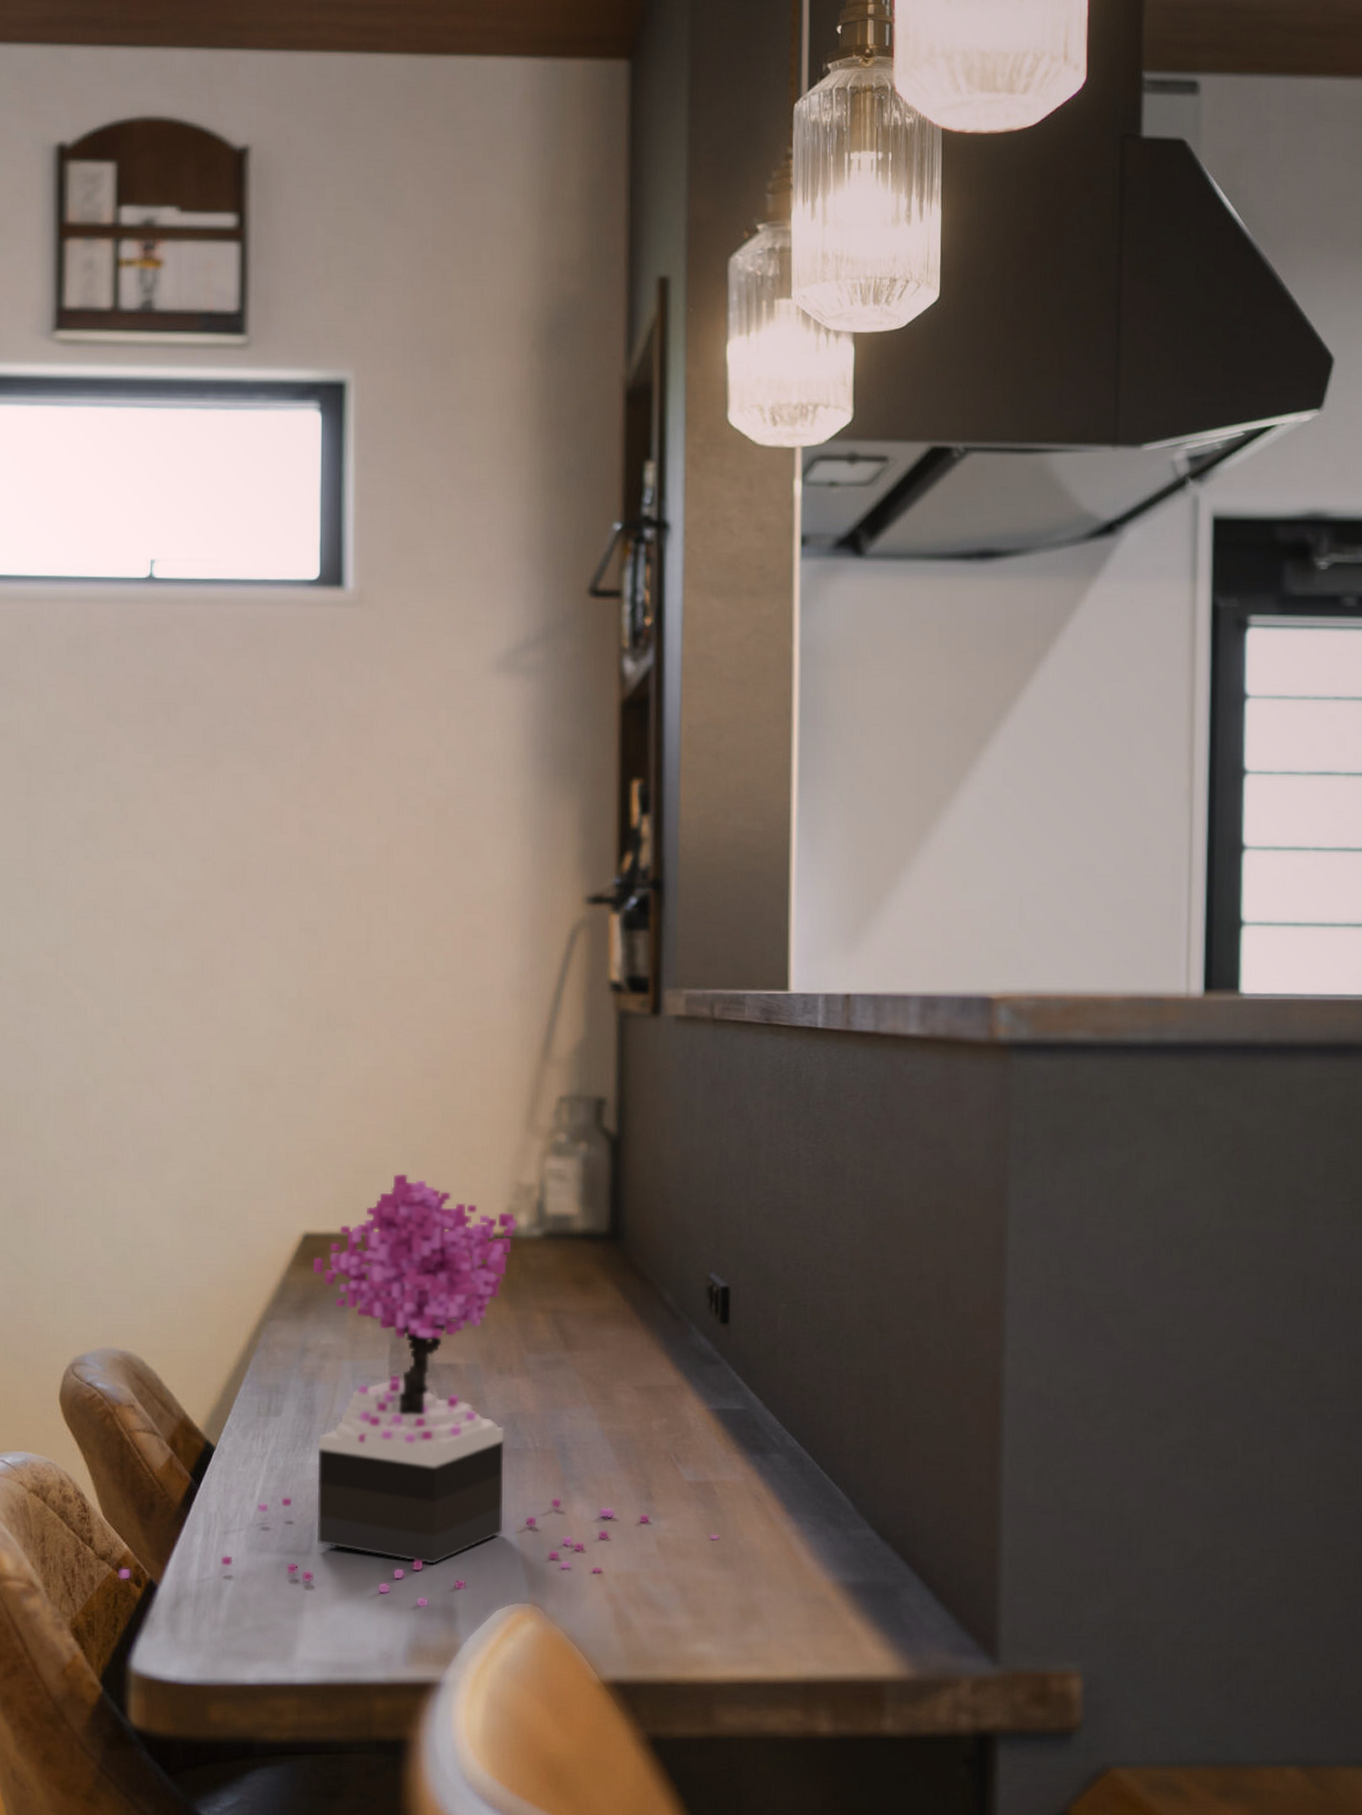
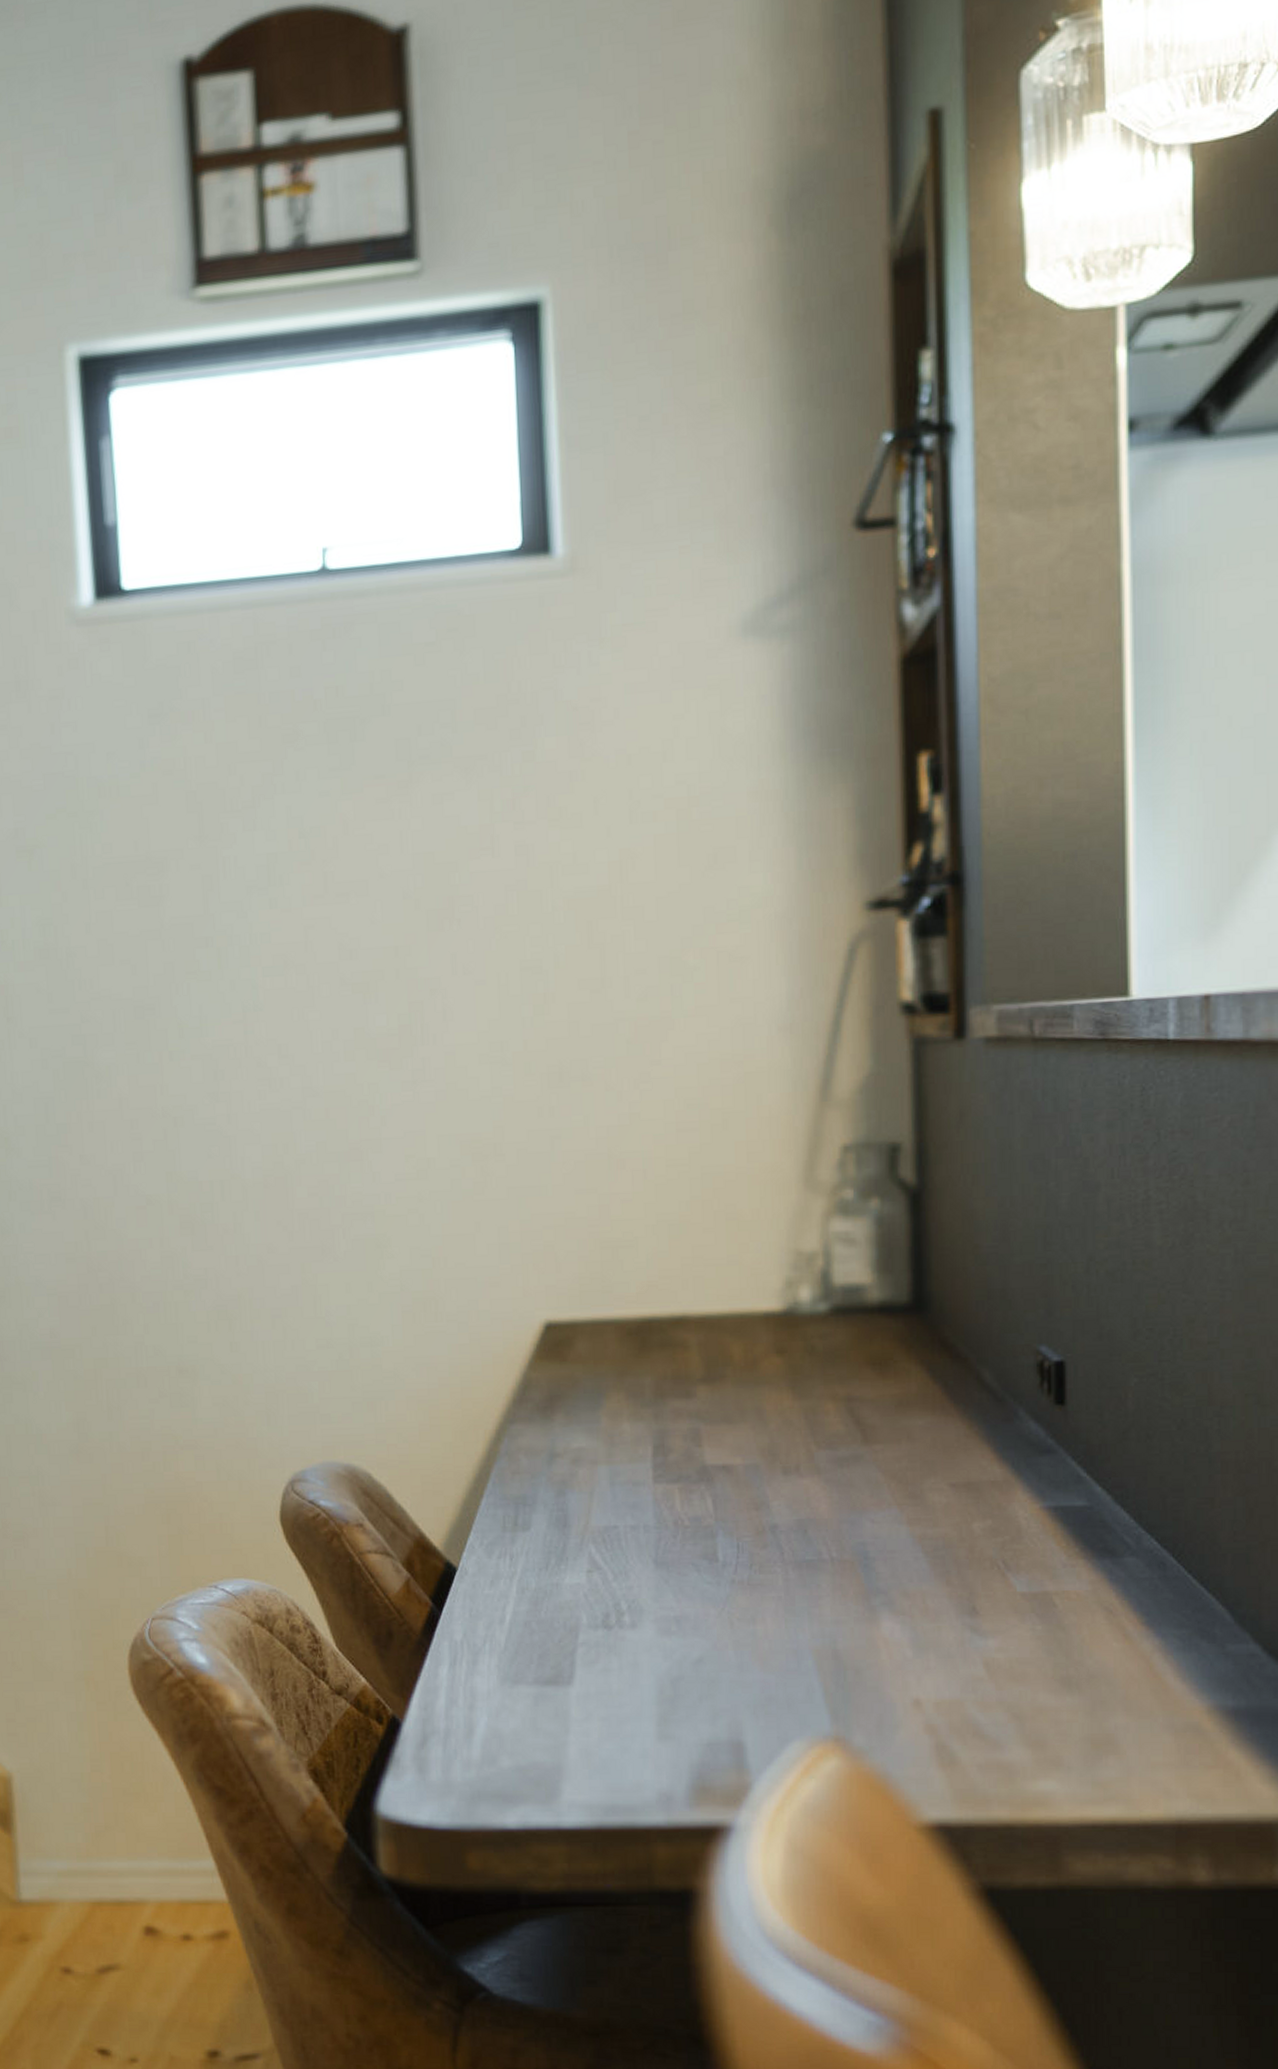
potted plant: present [119,1174,720,1607] -> none [357,1248,1063,1742]

